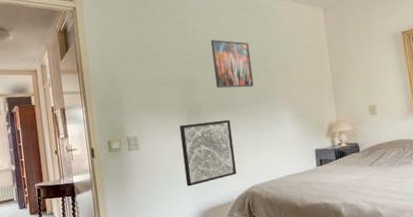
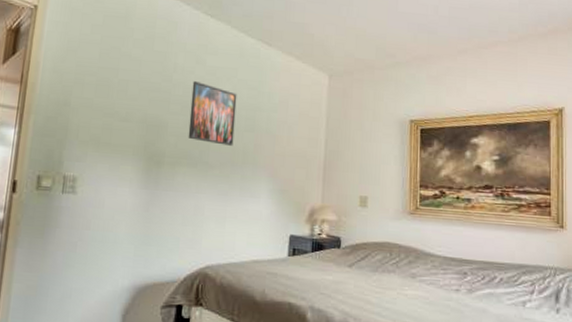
wall art: present [179,120,237,187] -> none [125,174,196,252]

